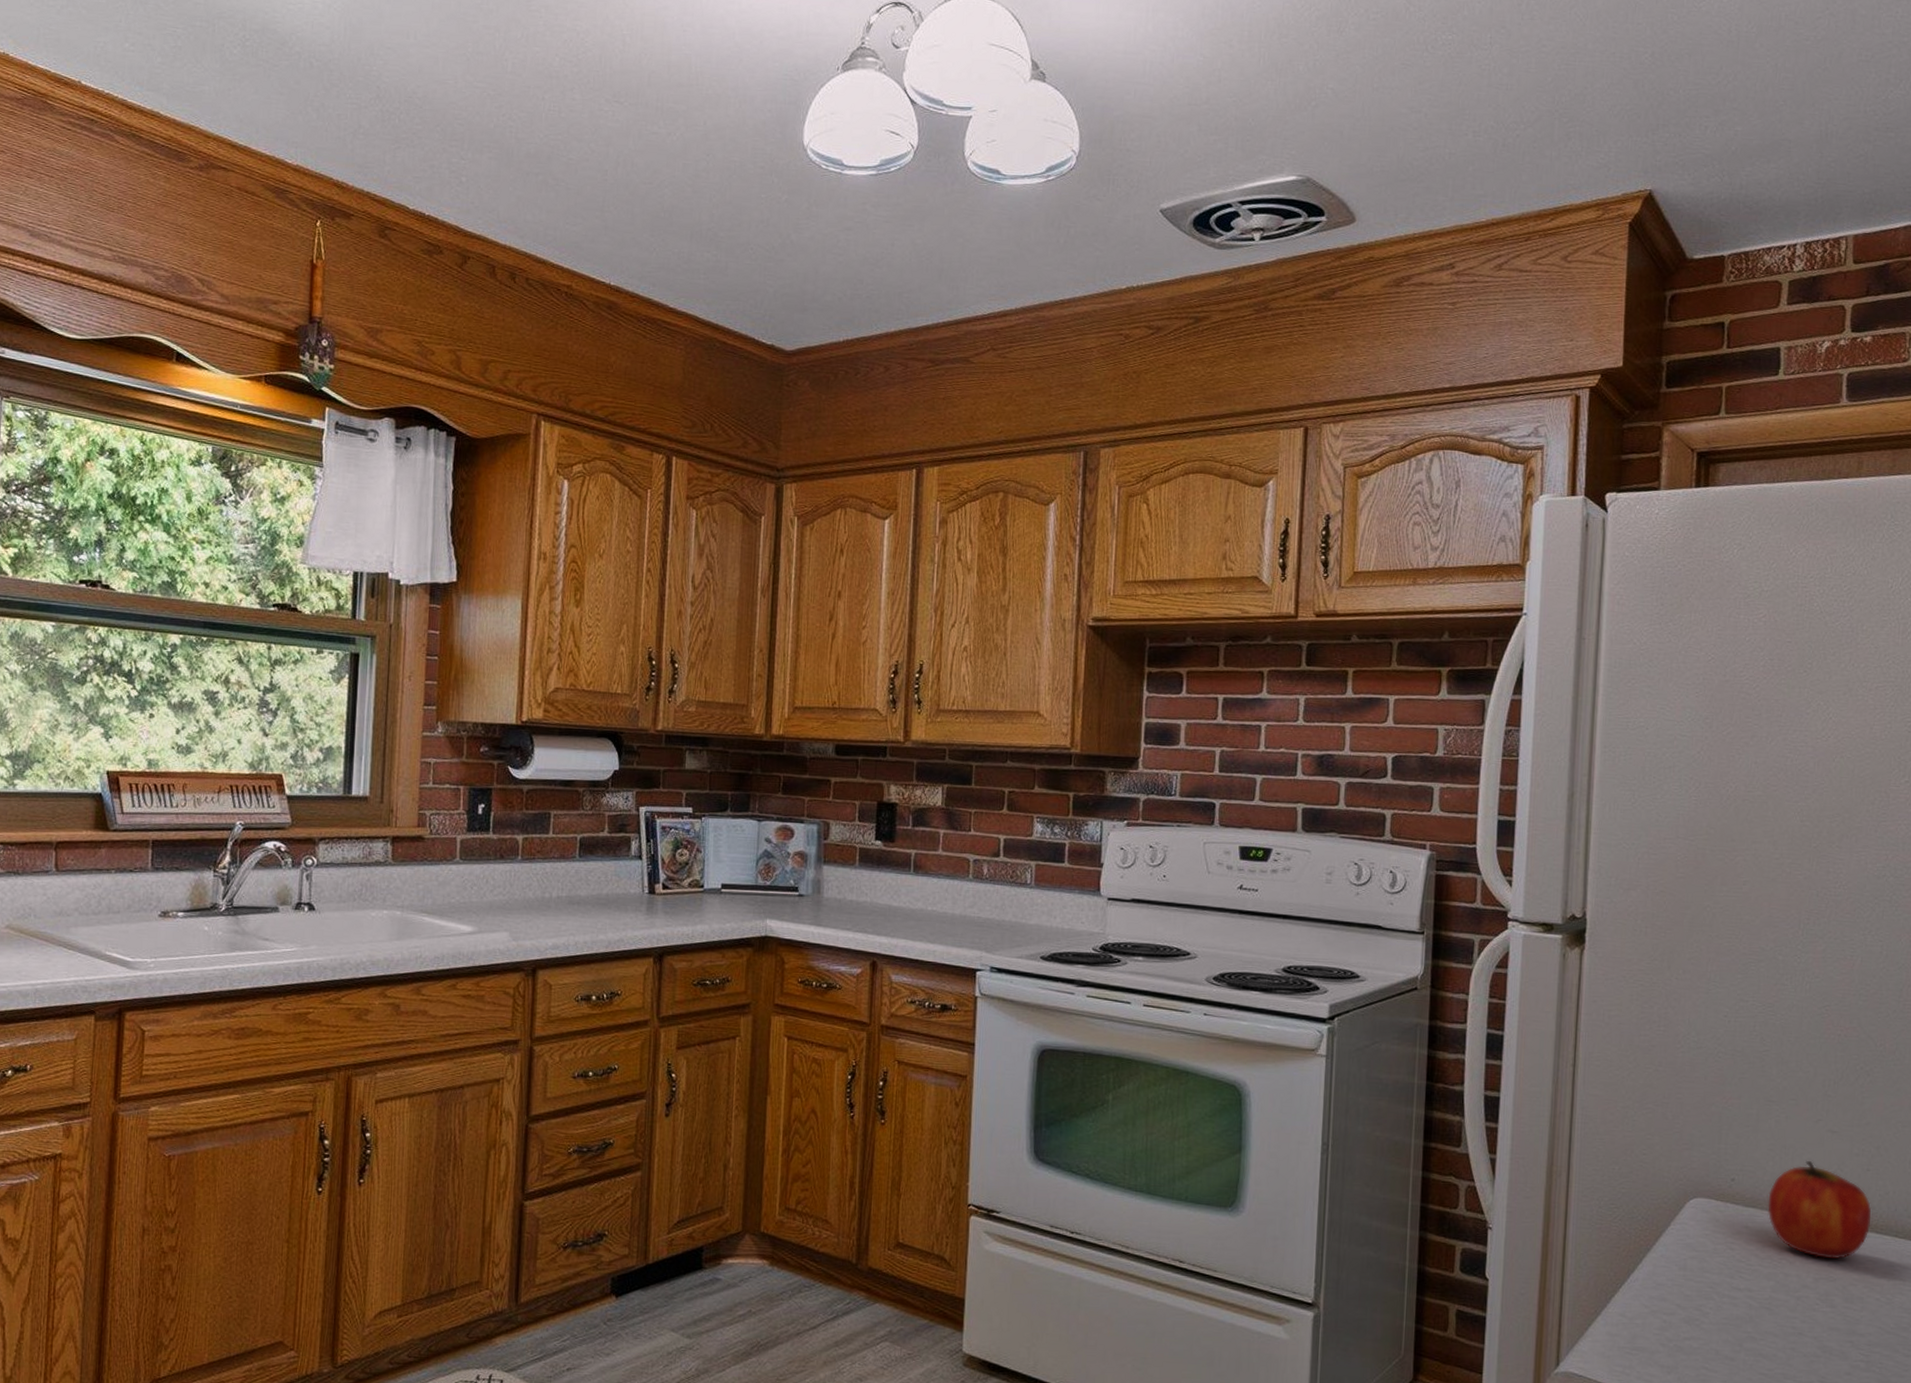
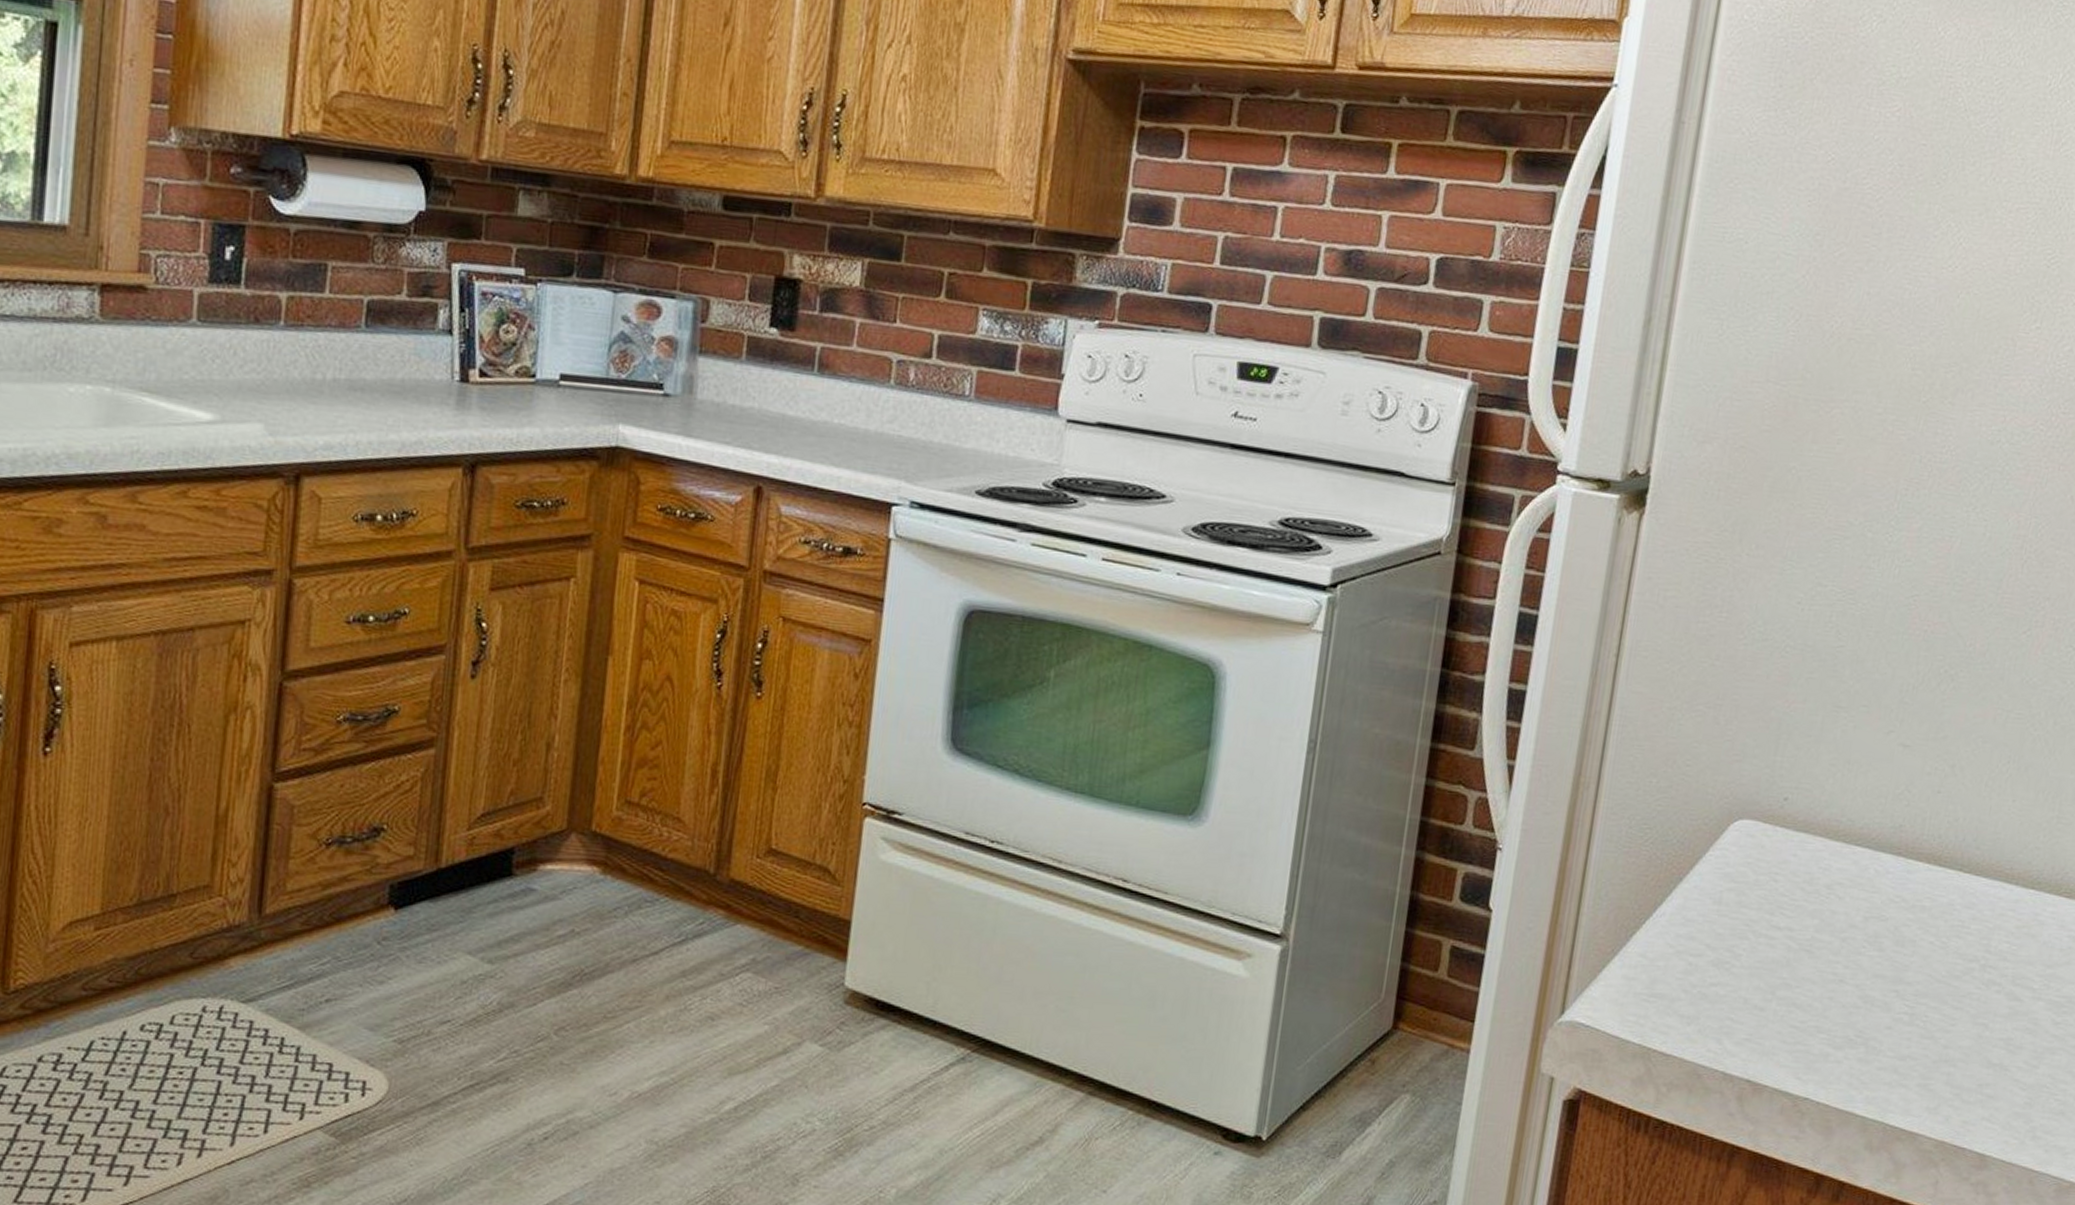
fruit: present [1767,1161,1872,1260] -> none [1820,779,1938,896]

